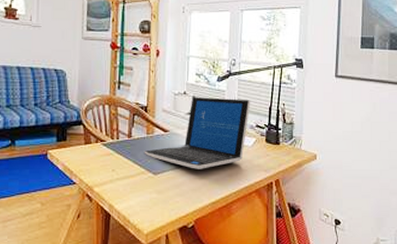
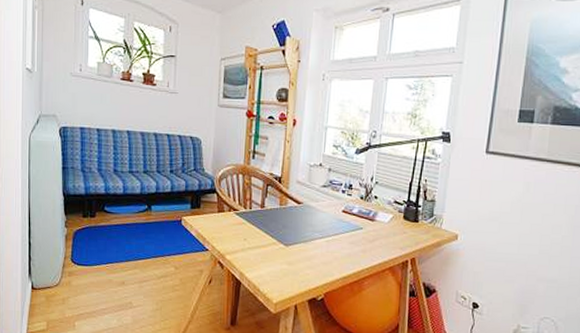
laptop: present [144,97,251,169] -> none [276,169,390,243]

